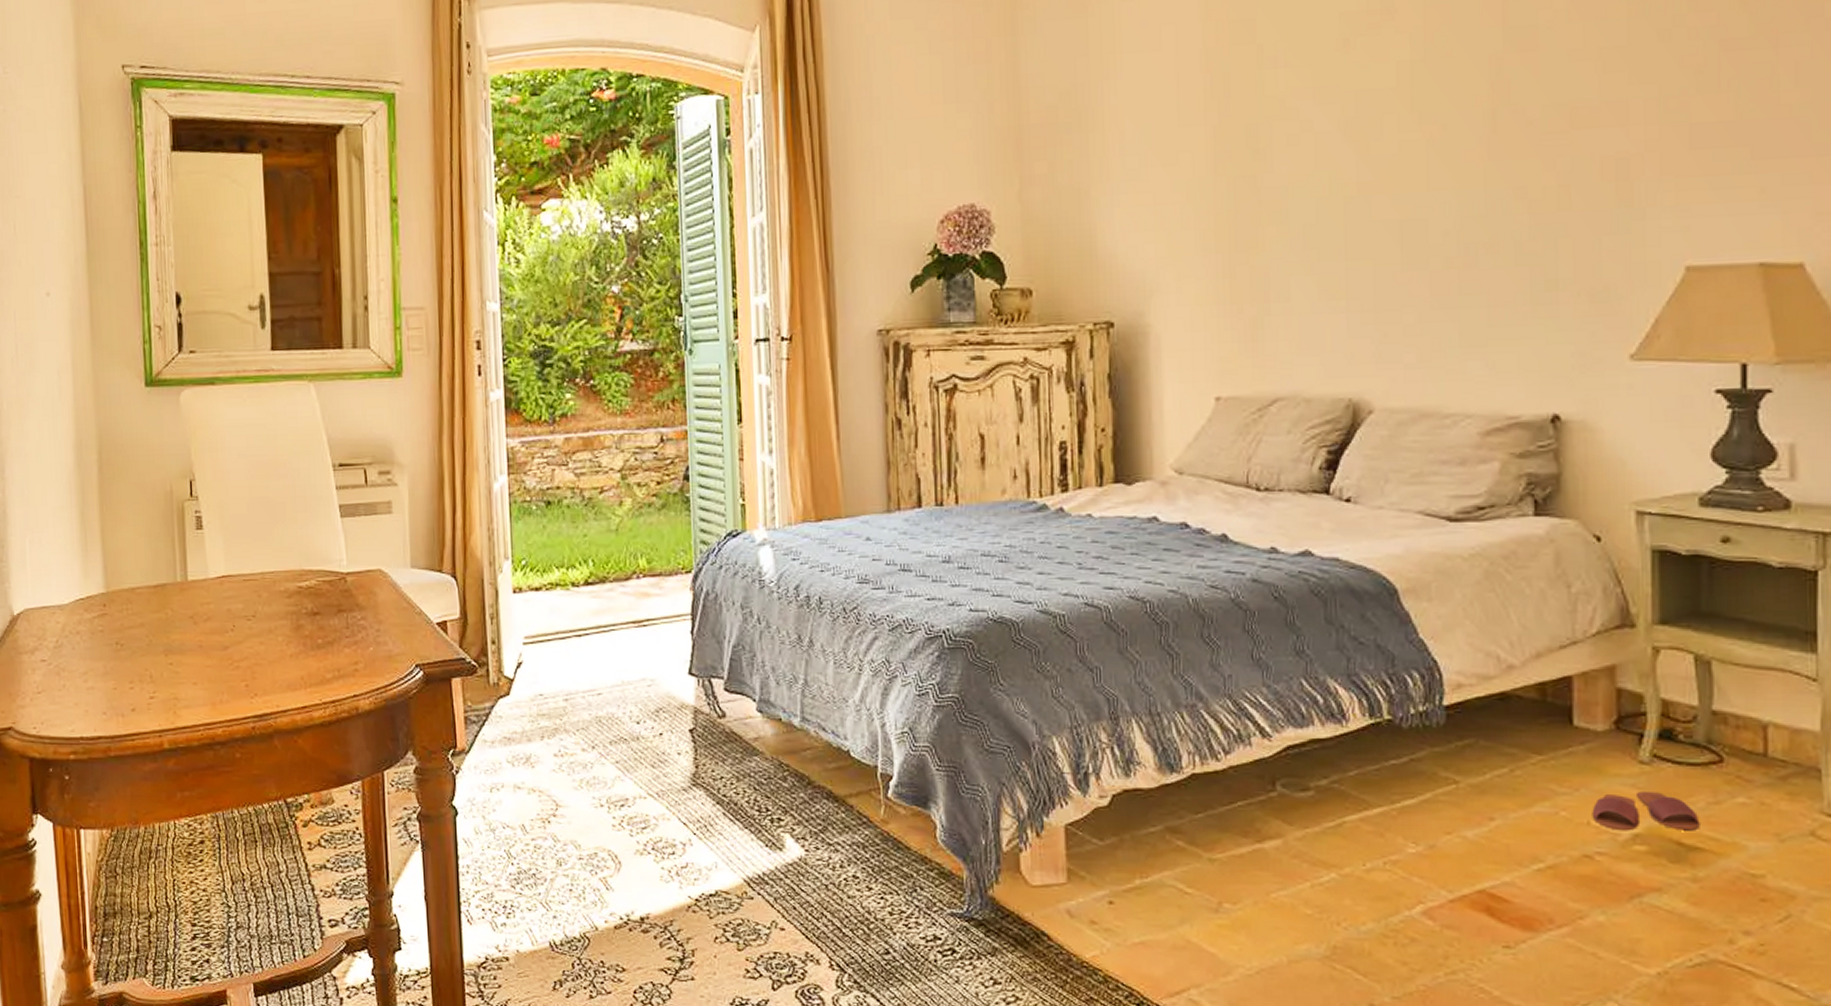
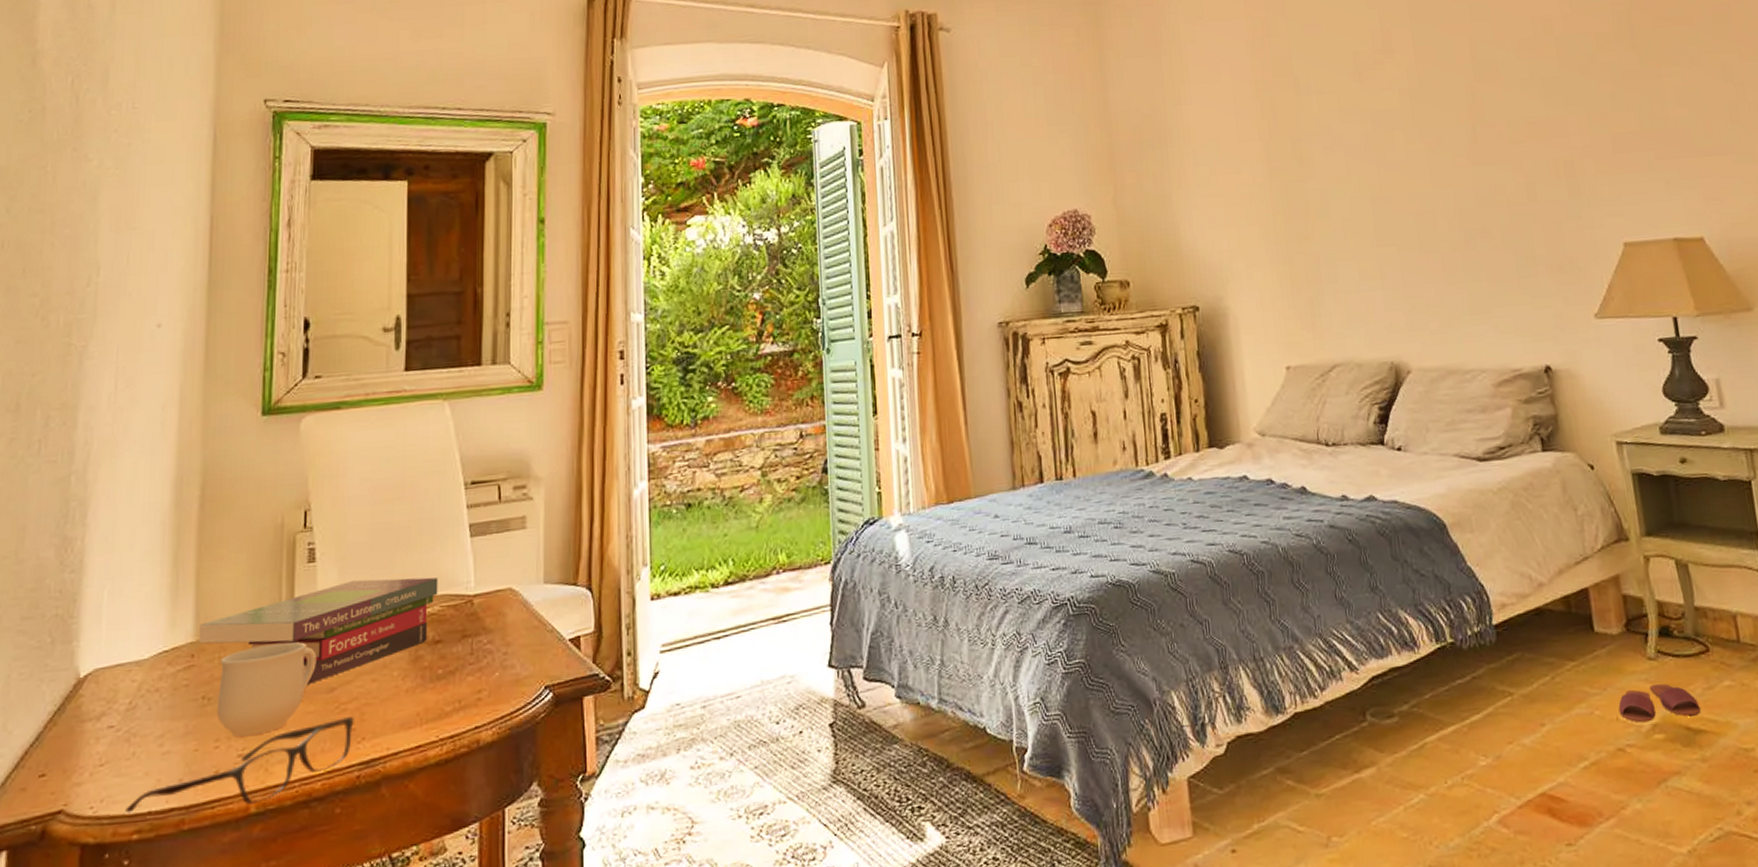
eyeglasses: none [62,674,248,742] -> present [125,717,355,814]
books: none [107,549,314,641] -> present [198,577,438,684]
mug: none [128,601,210,682] -> present [216,642,316,737]

